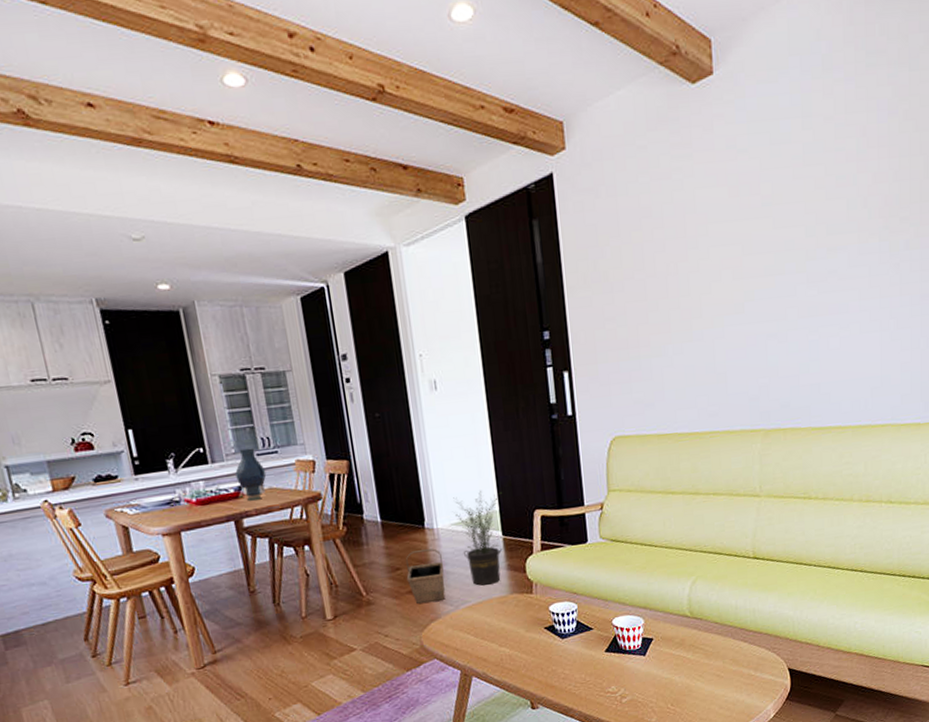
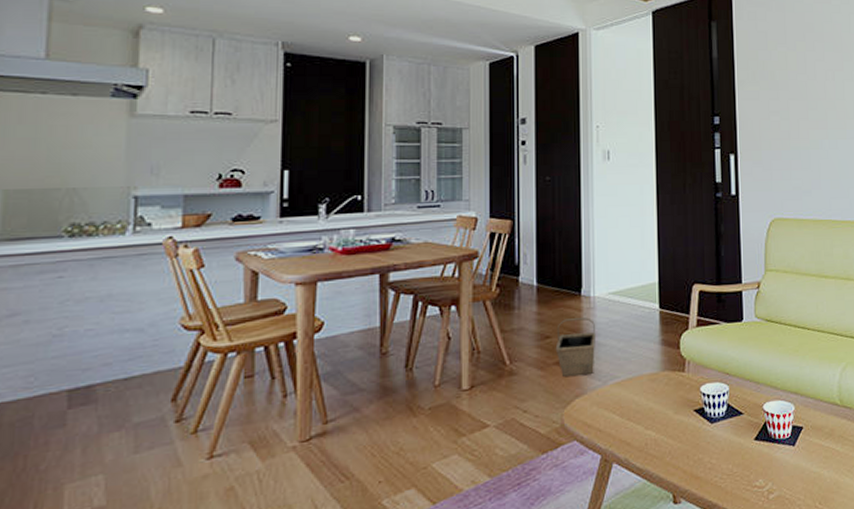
vase: present [235,447,267,502] -> none [391,199,424,255]
potted plant: present [453,490,503,586] -> none [612,260,662,360]

